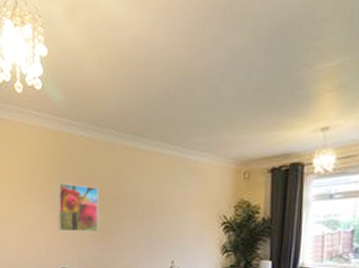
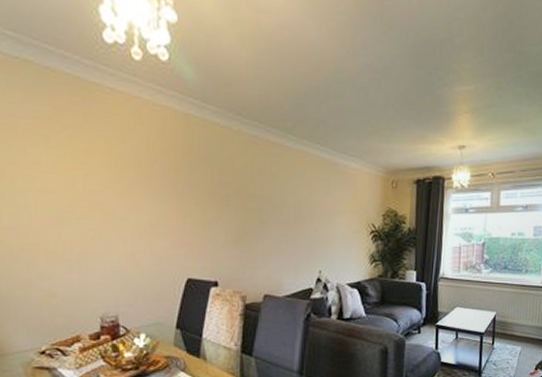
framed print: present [57,182,99,232] -> none [184,175,238,235]

